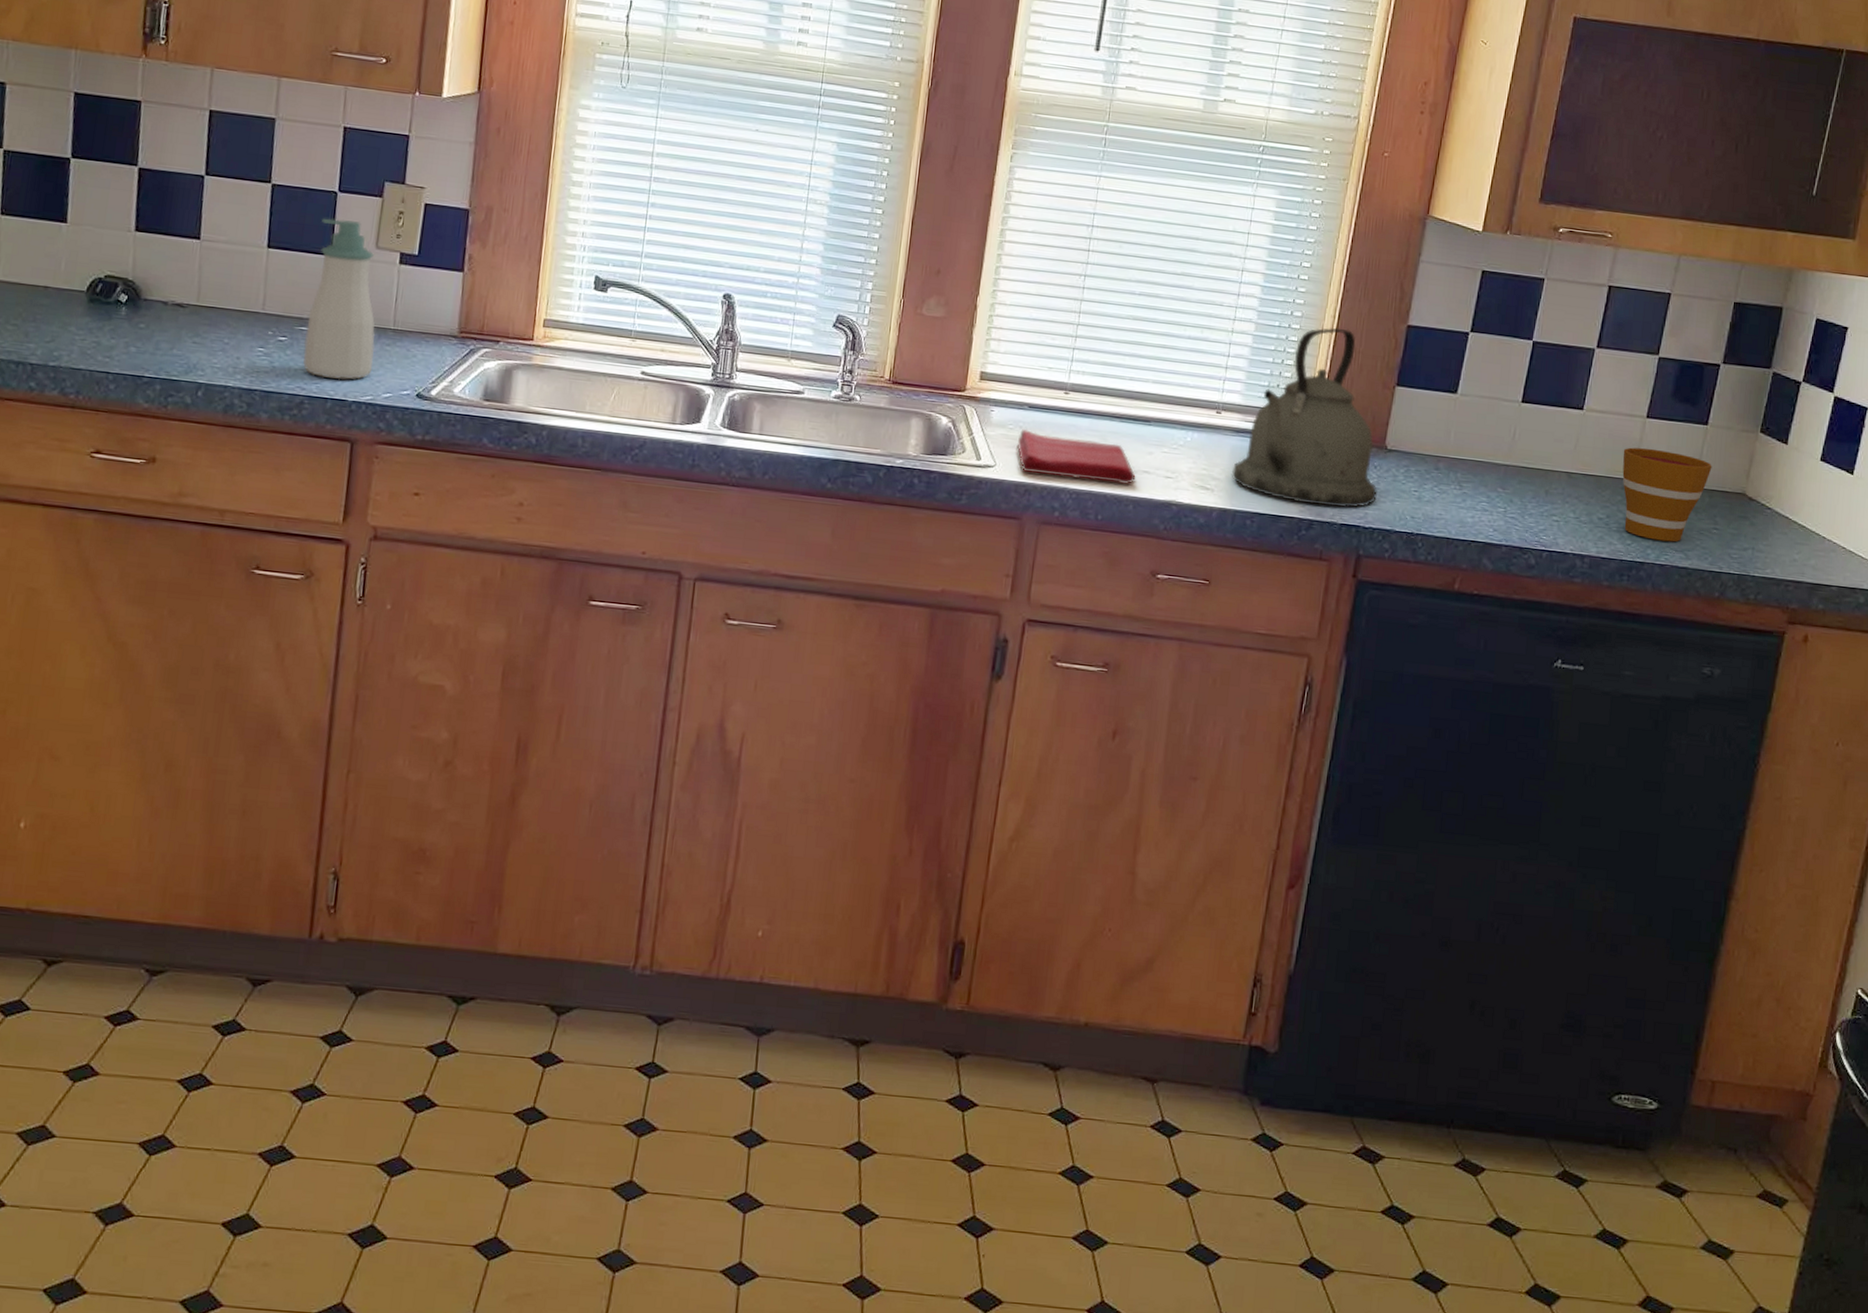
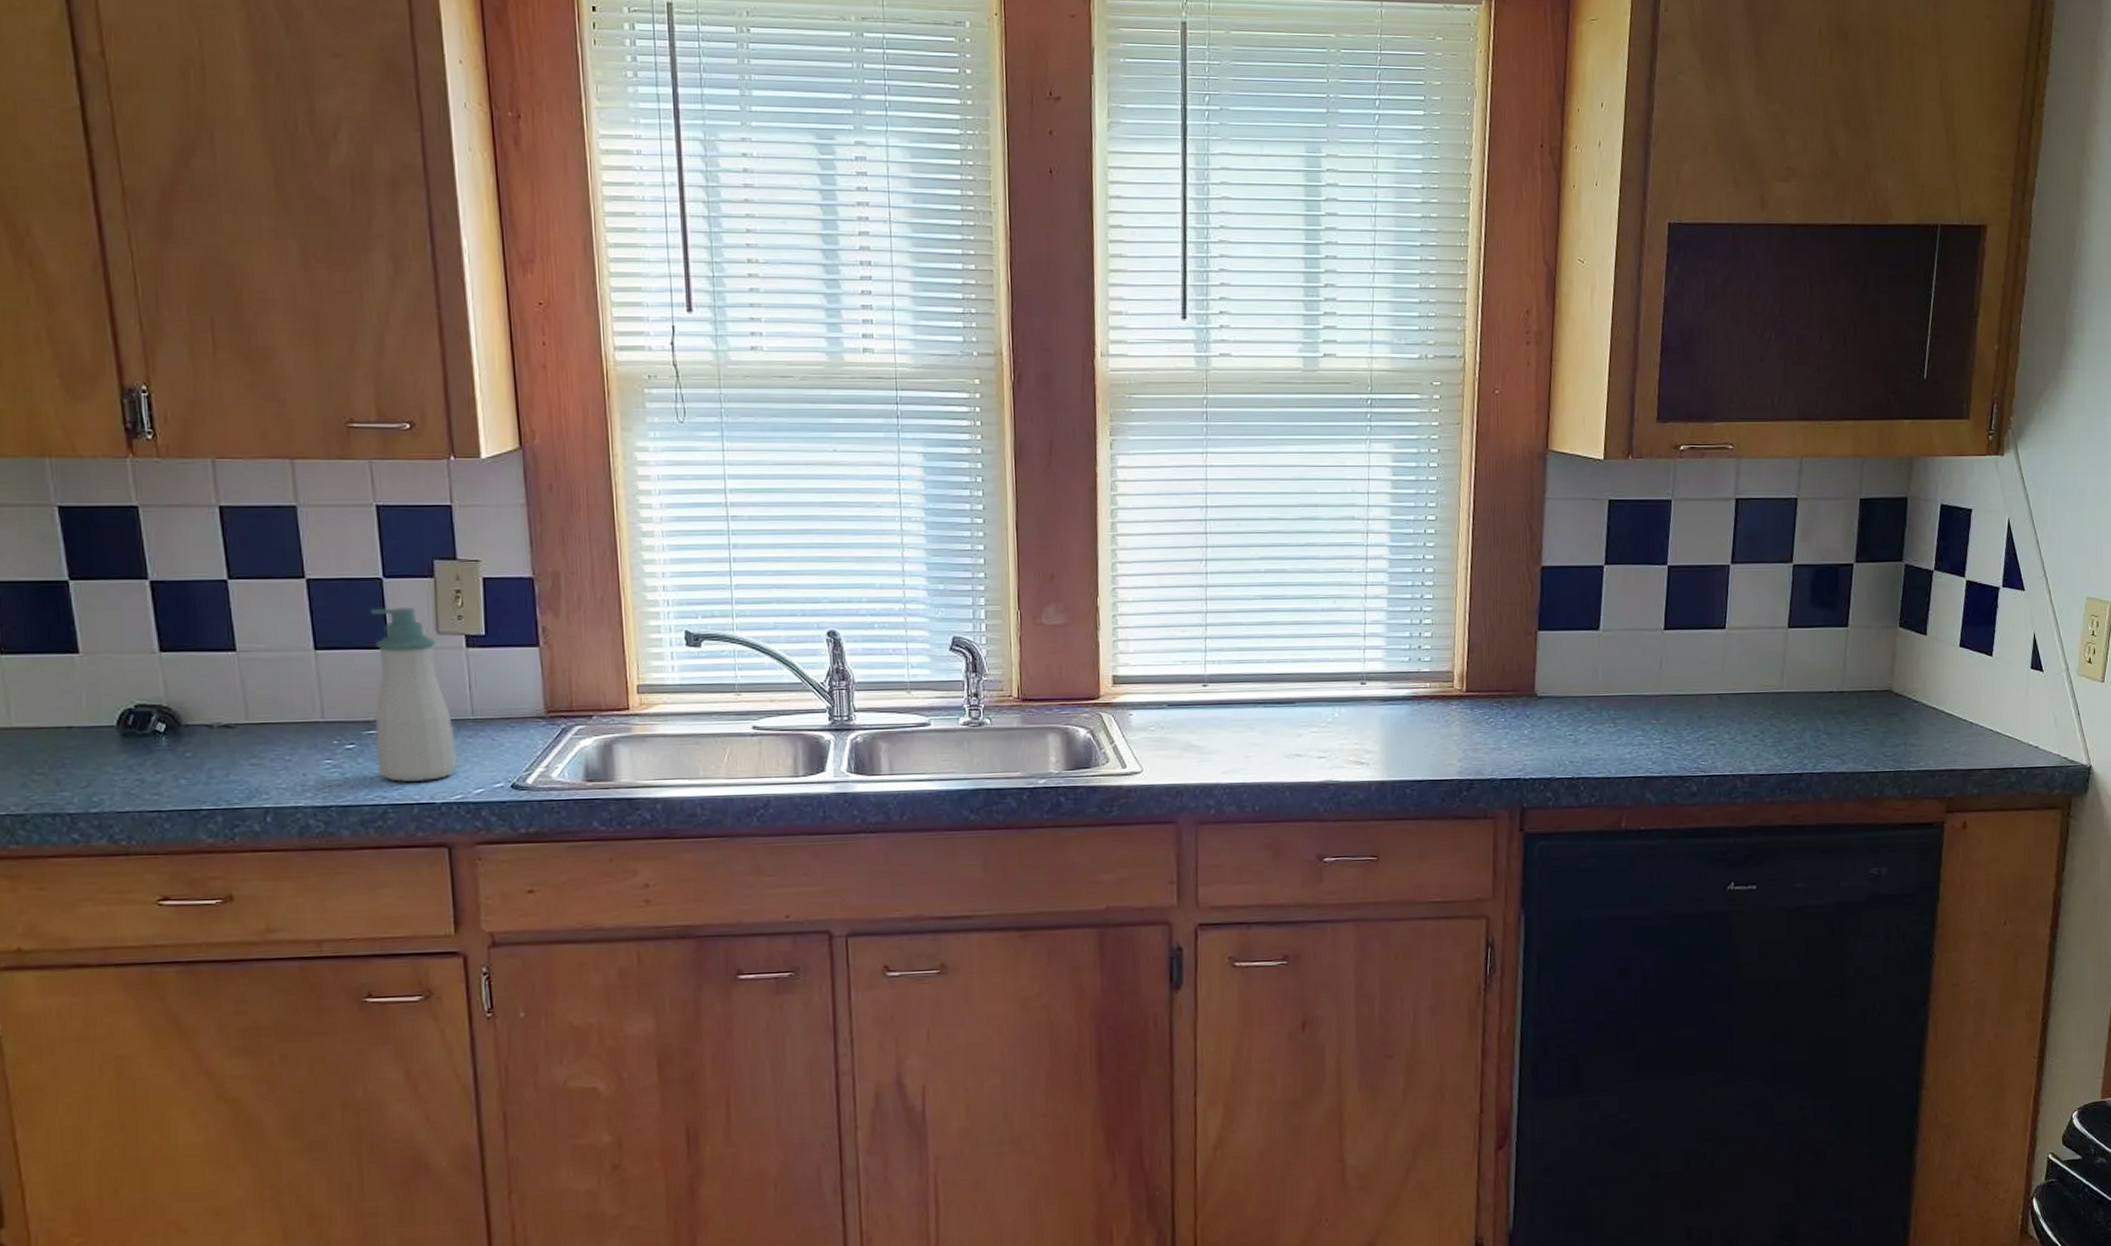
dish towel: present [1017,428,1136,484] -> none [1161,728,1288,774]
kettle: present [1231,327,1377,508] -> none [1384,579,1533,764]
cup: present [1622,447,1712,542] -> none [1769,658,1857,750]

